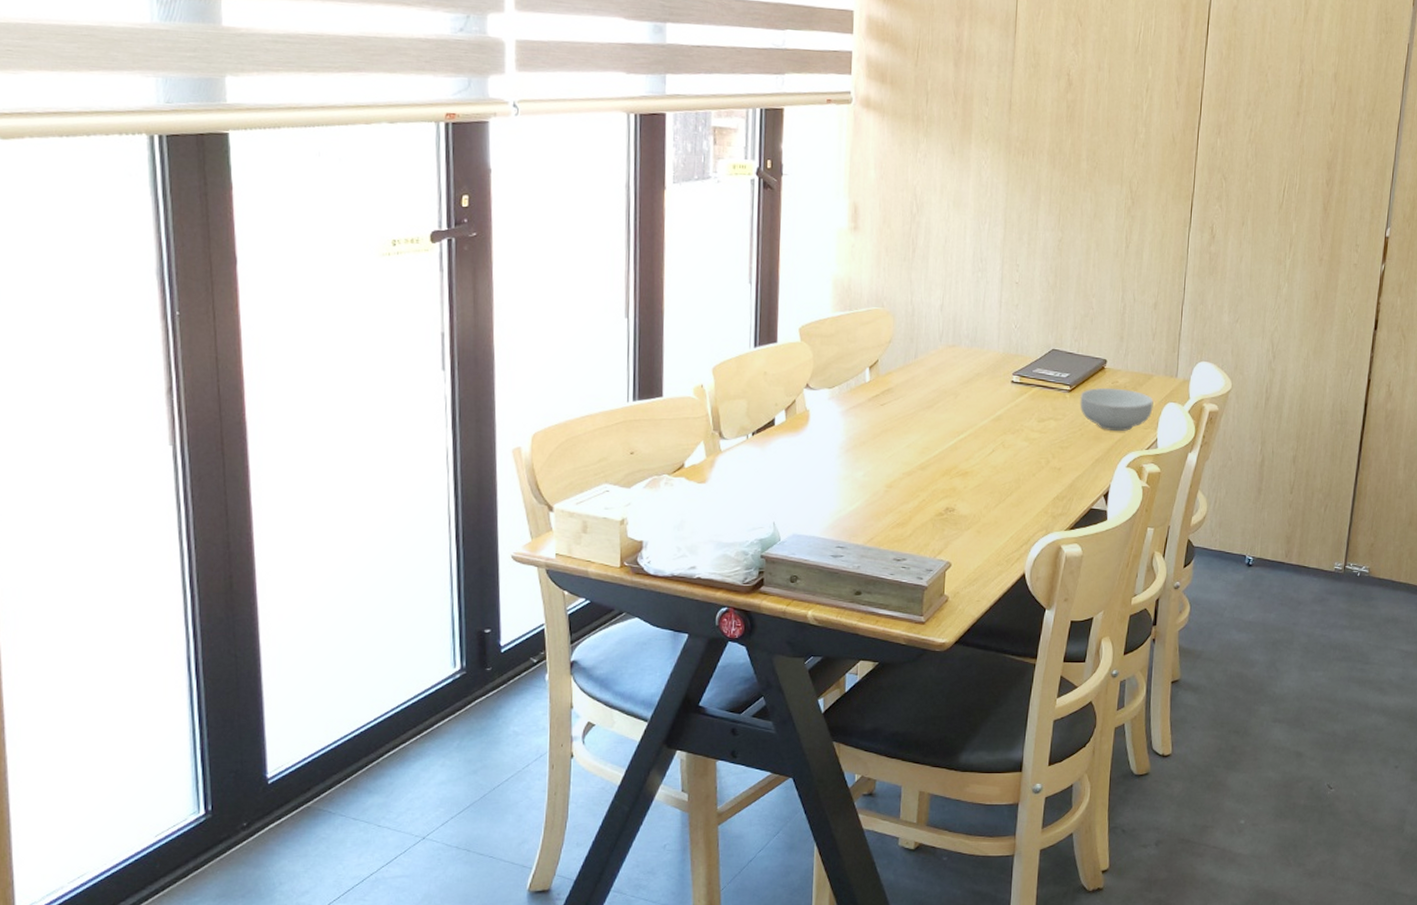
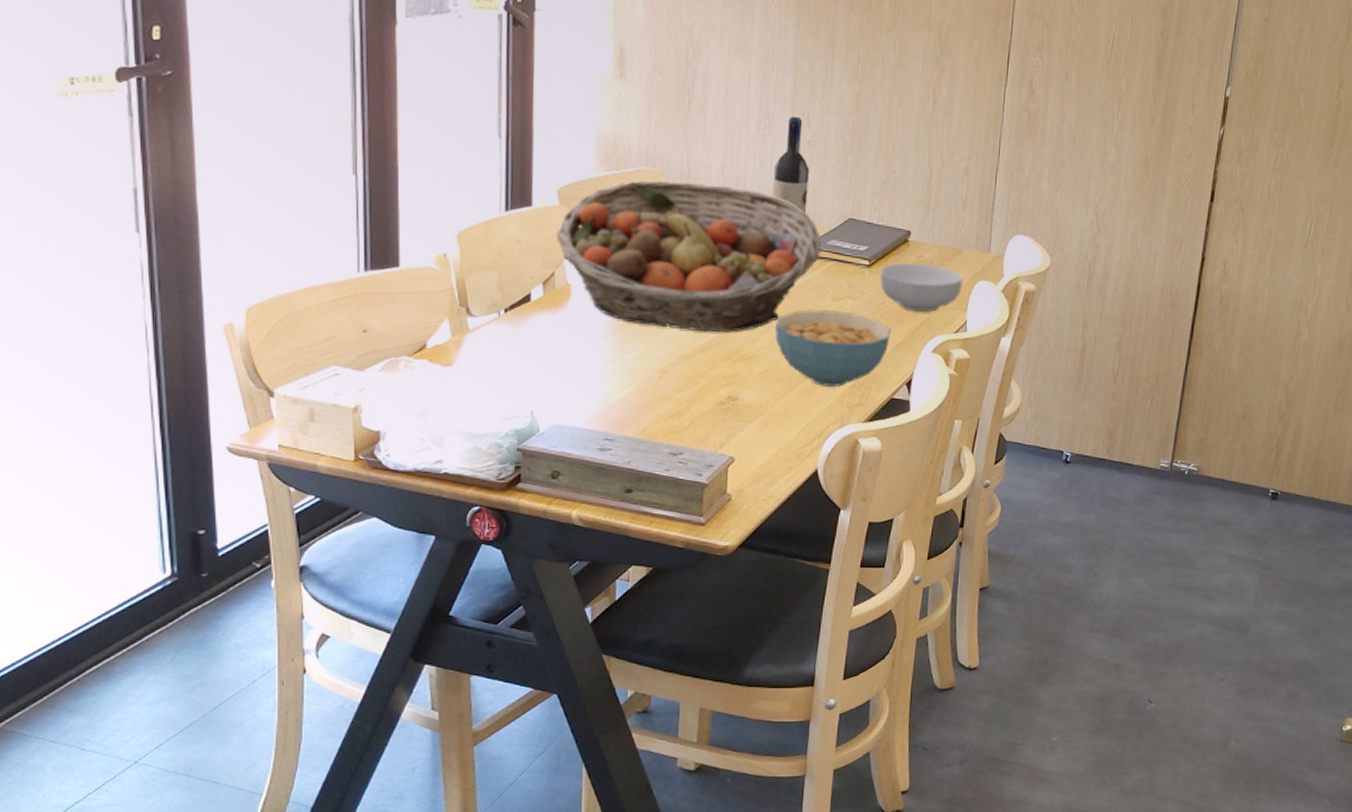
fruit basket: none [797,318,1028,451] -> present [555,180,821,332]
wine bottle: none [984,261,1017,356] -> present [771,116,809,225]
cereal bowl: none [987,430,1091,499] -> present [775,309,892,387]

